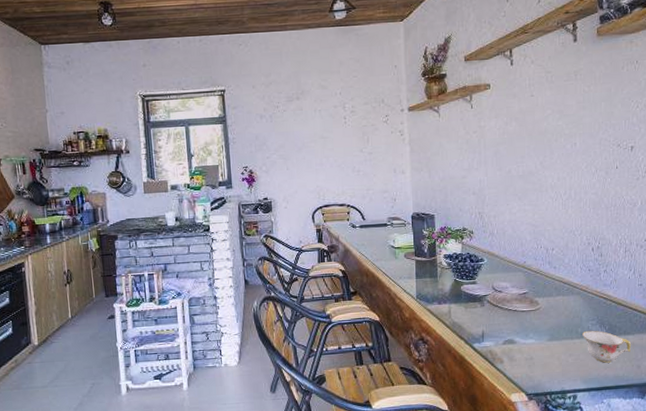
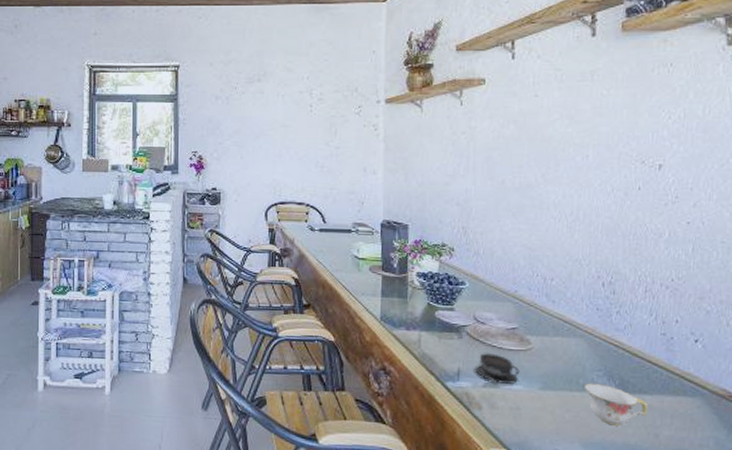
teacup: none [495,316,531,340] -> present [474,353,520,384]

